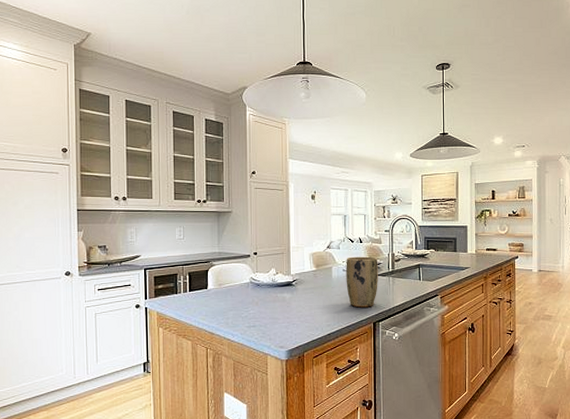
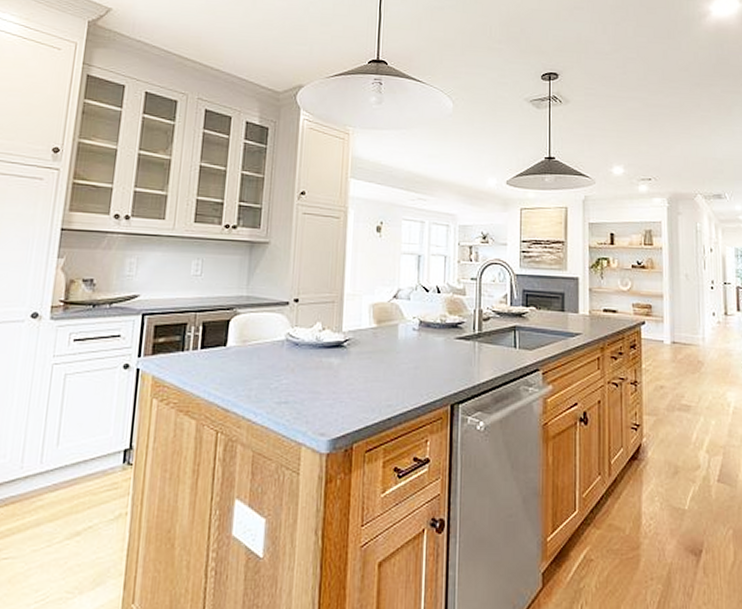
plant pot: present [346,256,378,308] -> none [416,311,460,383]

